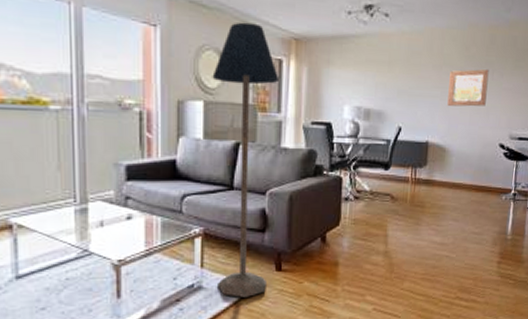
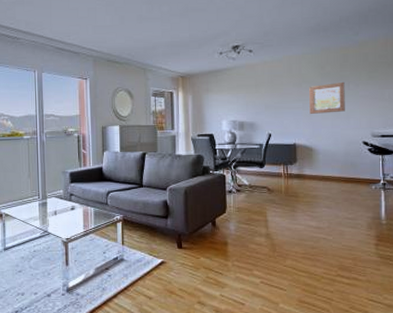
floor lamp: present [212,22,280,297] -> none [124,69,172,268]

